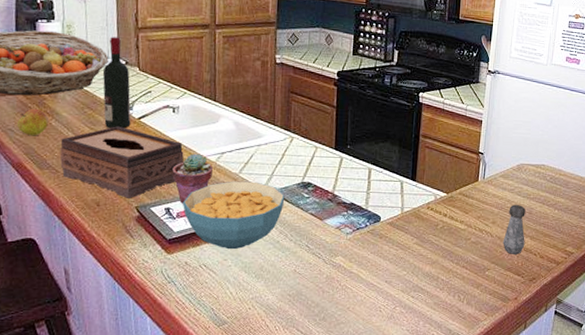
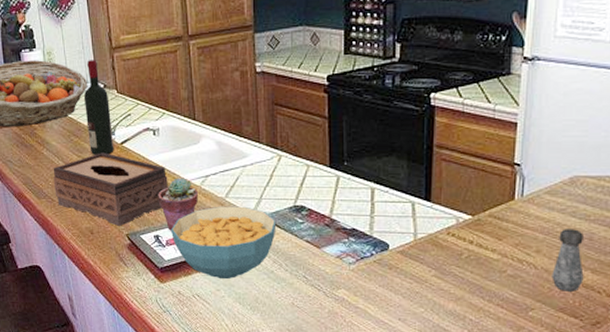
apple: present [17,108,49,136] -> none [15,139,41,166]

